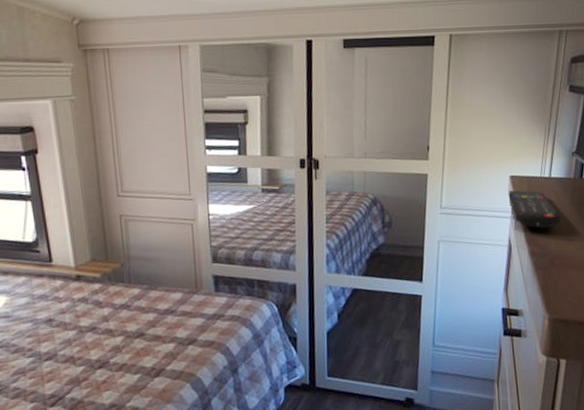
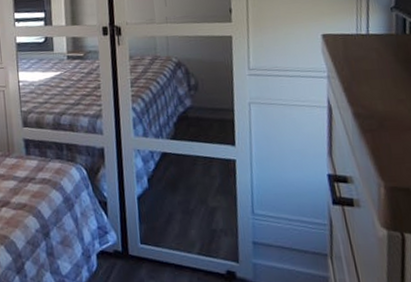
remote control: present [508,190,560,228] -> none [322,48,386,88]

